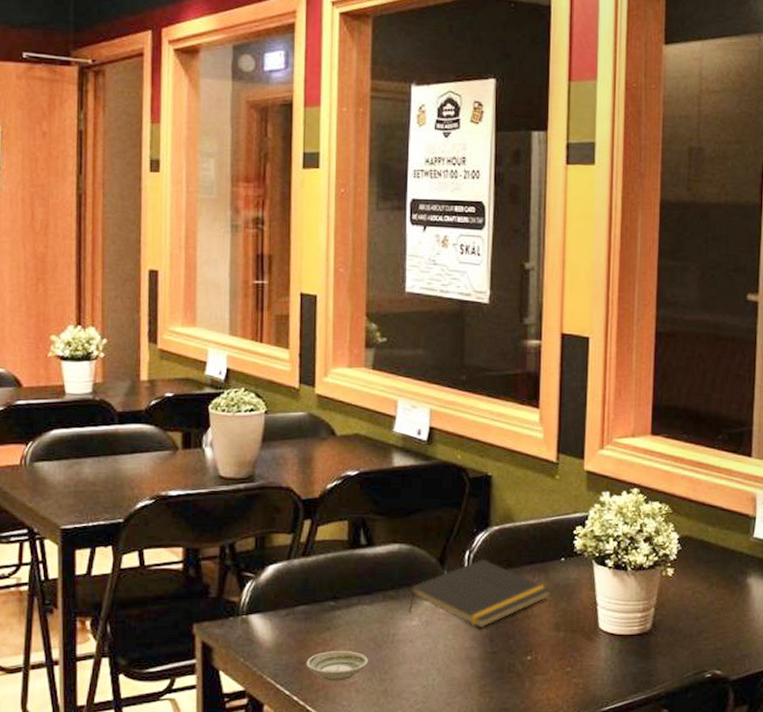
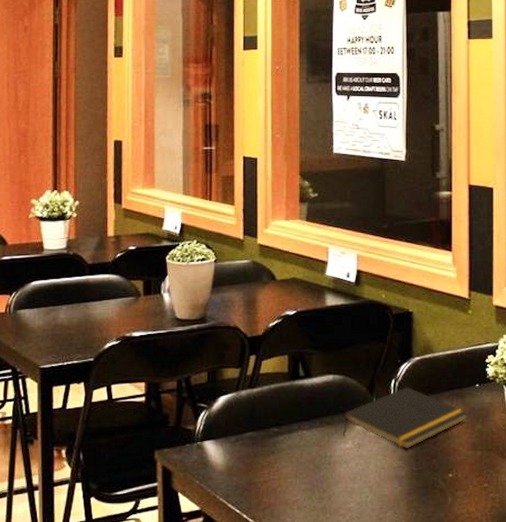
saucer: present [306,651,369,682] -> none [254,472,309,500]

